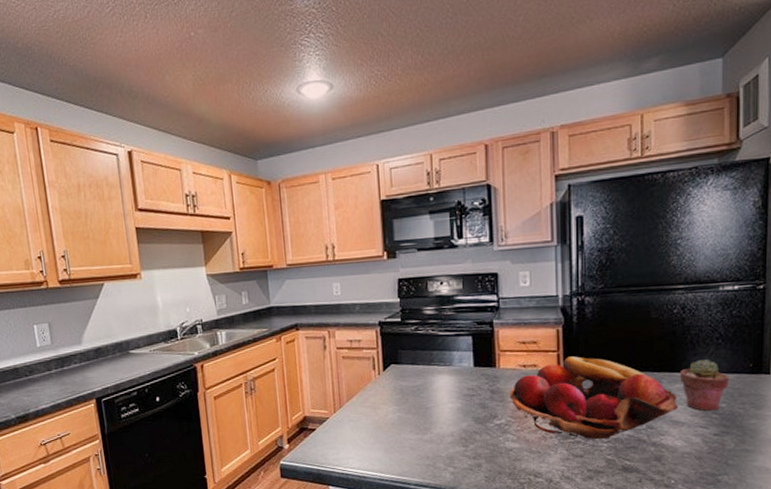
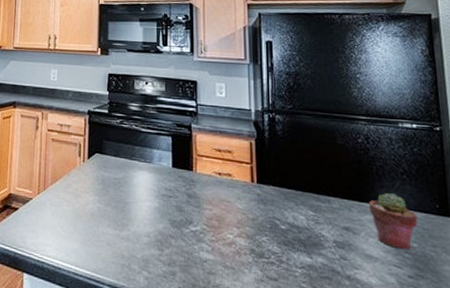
fruit basket: present [510,356,679,440] -> none [206,171,371,264]

